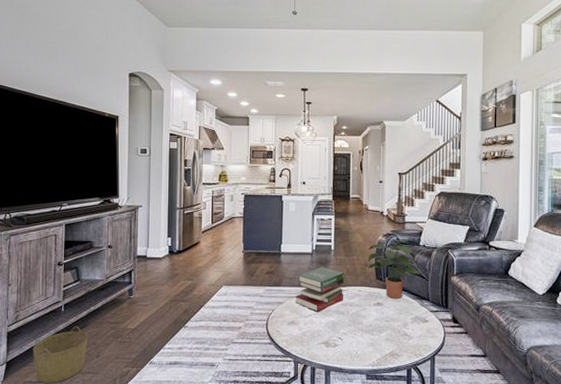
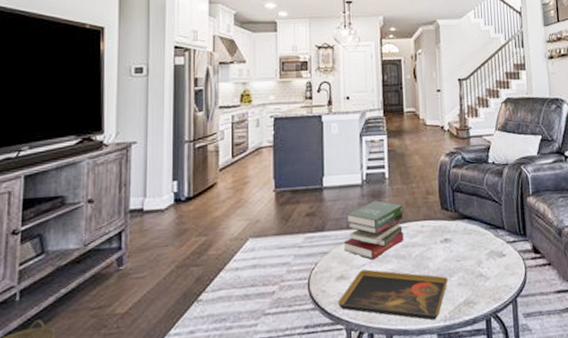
decorative tray: none [289,319,378,364] -> present [338,269,448,321]
potted plant: present [367,239,423,299] -> none [429,157,495,232]

